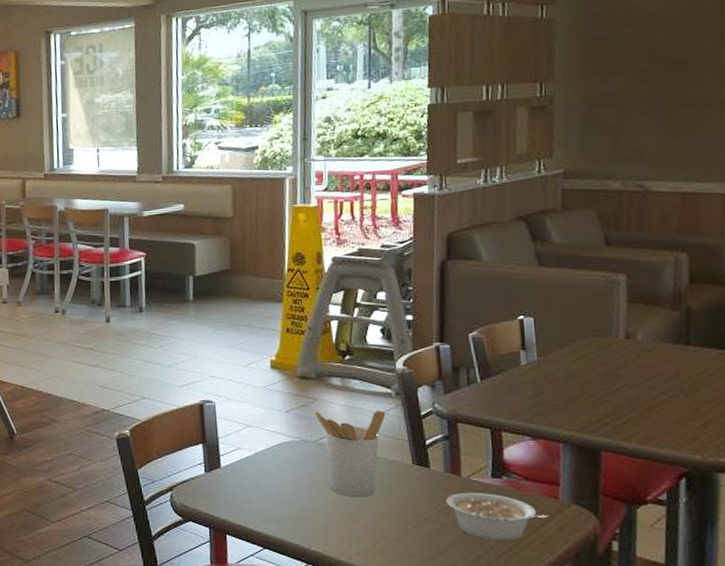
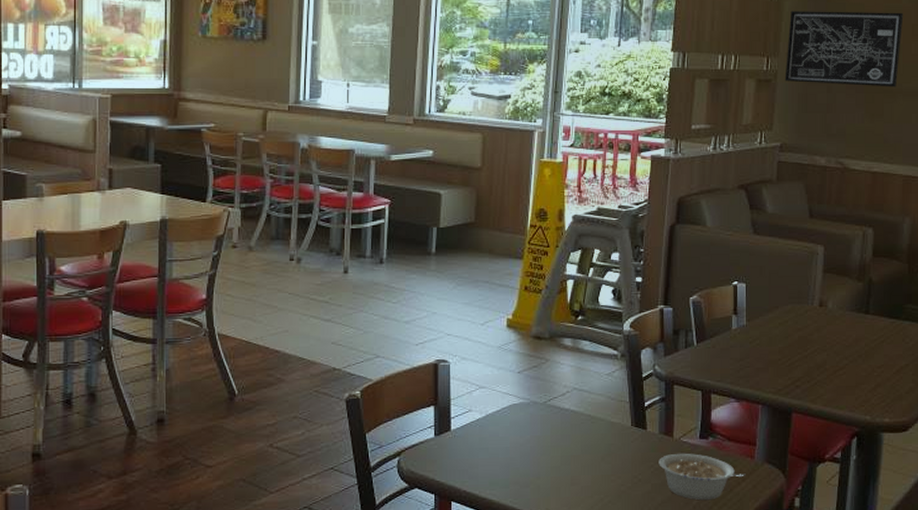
utensil holder: present [314,410,386,498] -> none [545,371,611,460]
wall art: none [563,19,708,106] -> present [785,10,904,87]

